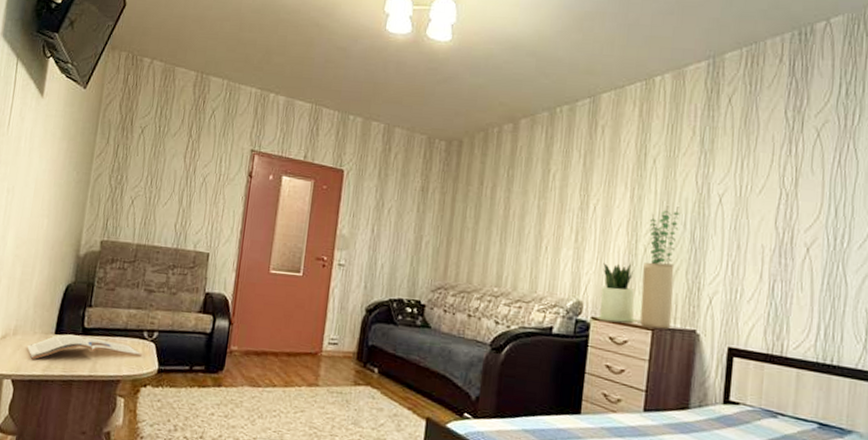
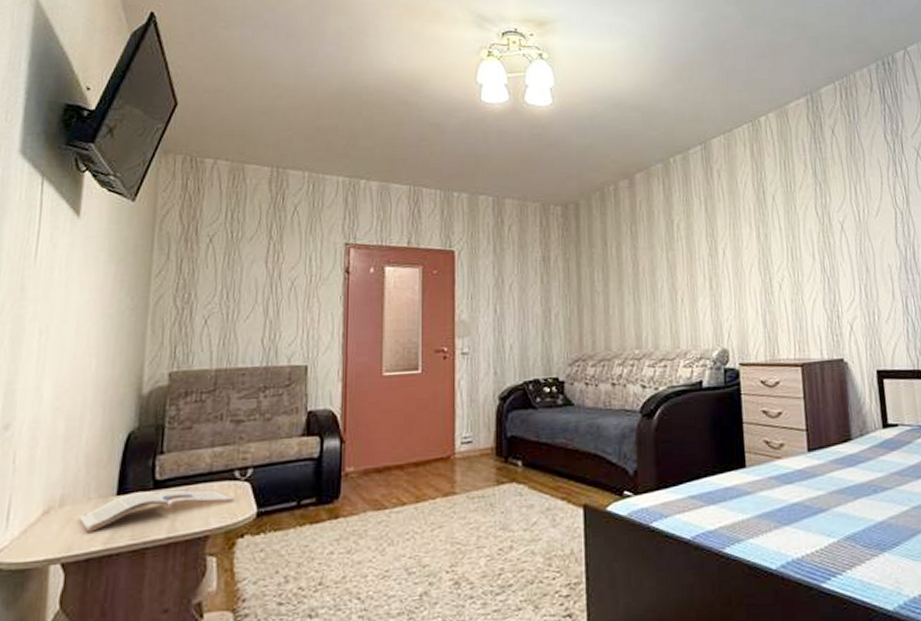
planter: present [596,263,638,324] -> none [742,302,785,367]
vase: present [640,206,680,330] -> none [779,239,819,366]

